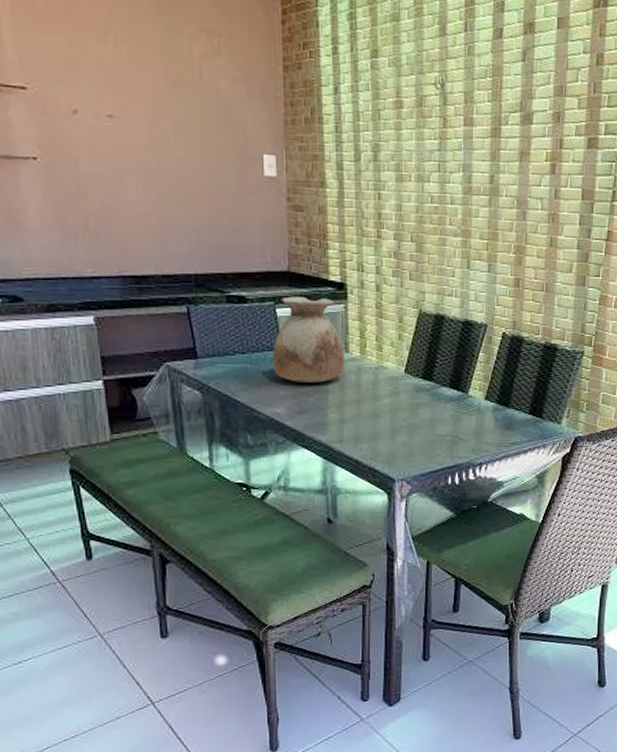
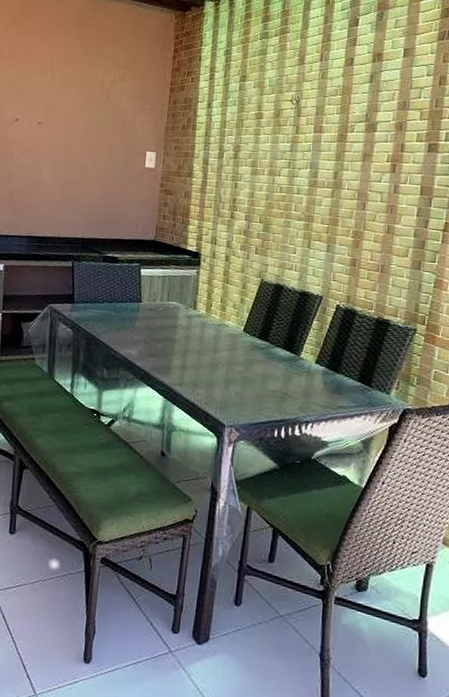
vase: present [272,296,345,383] -> none [132,260,193,333]

